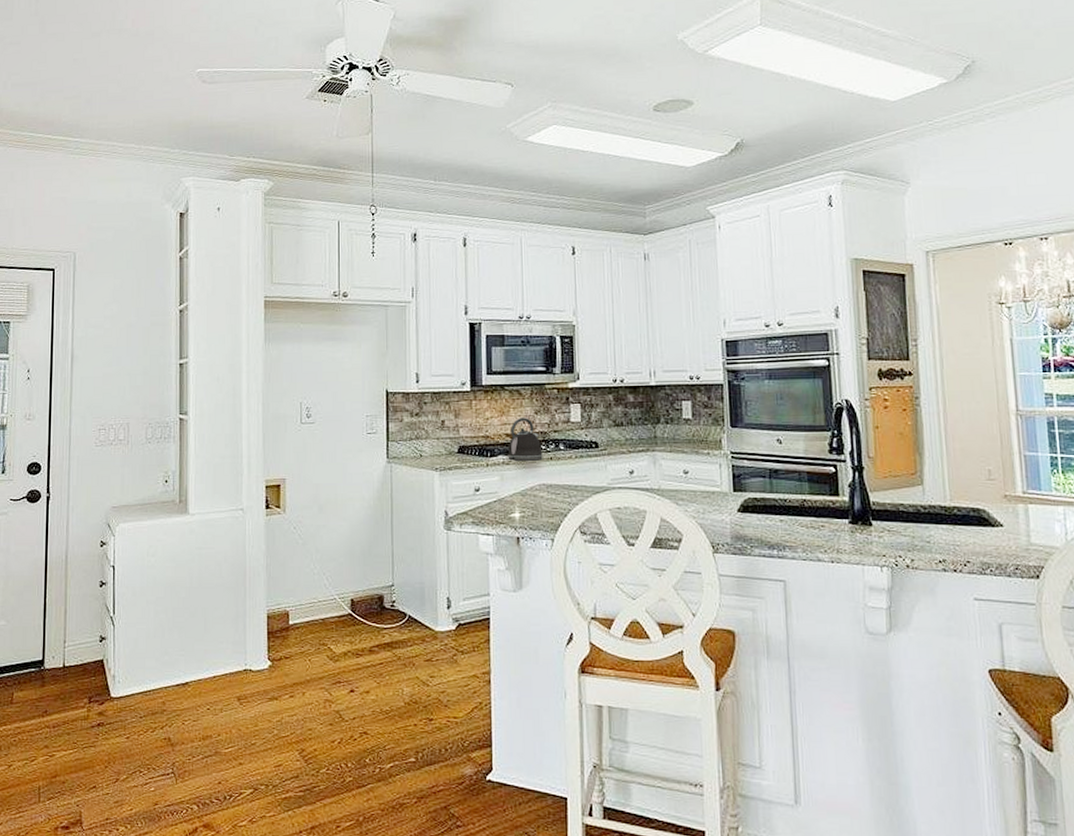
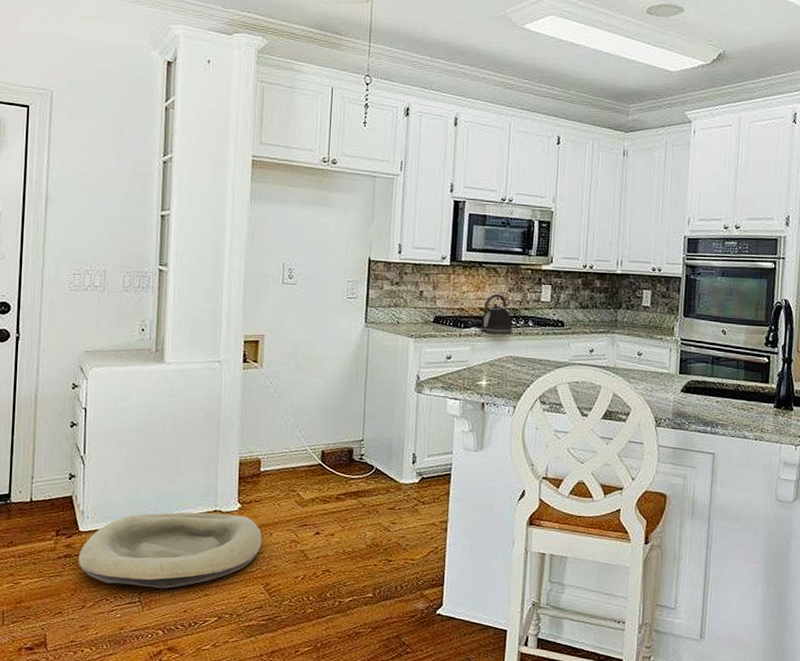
dog bed: none [110,672,295,758] -> present [78,512,262,589]

